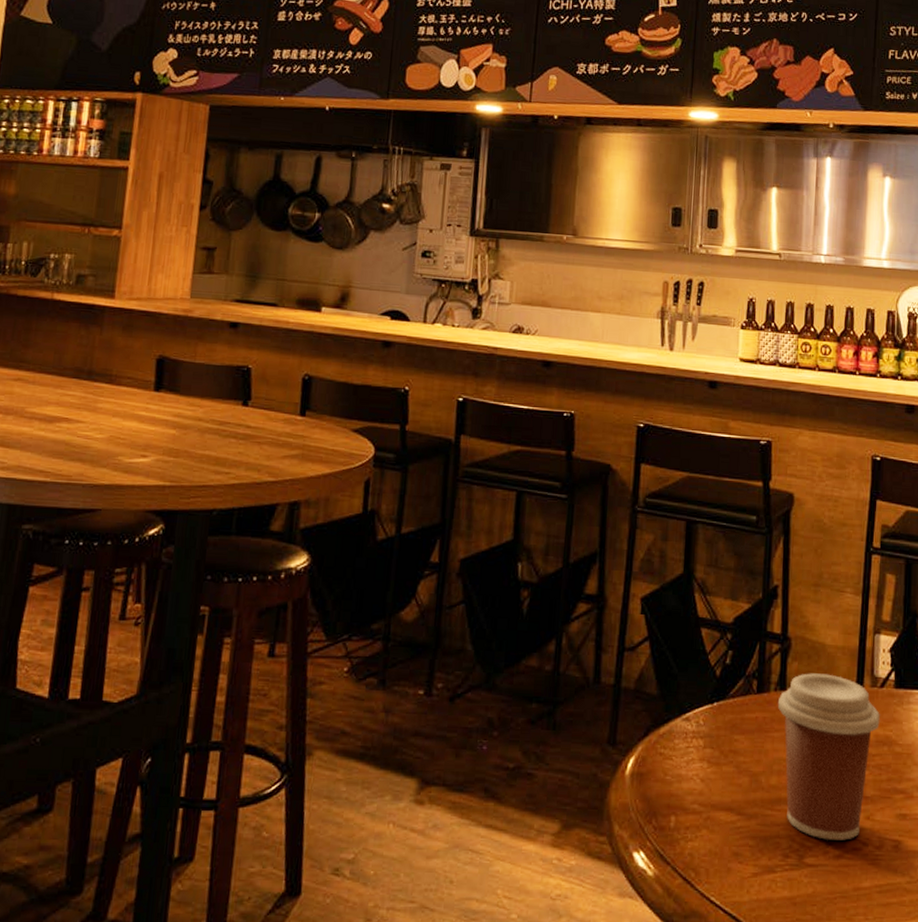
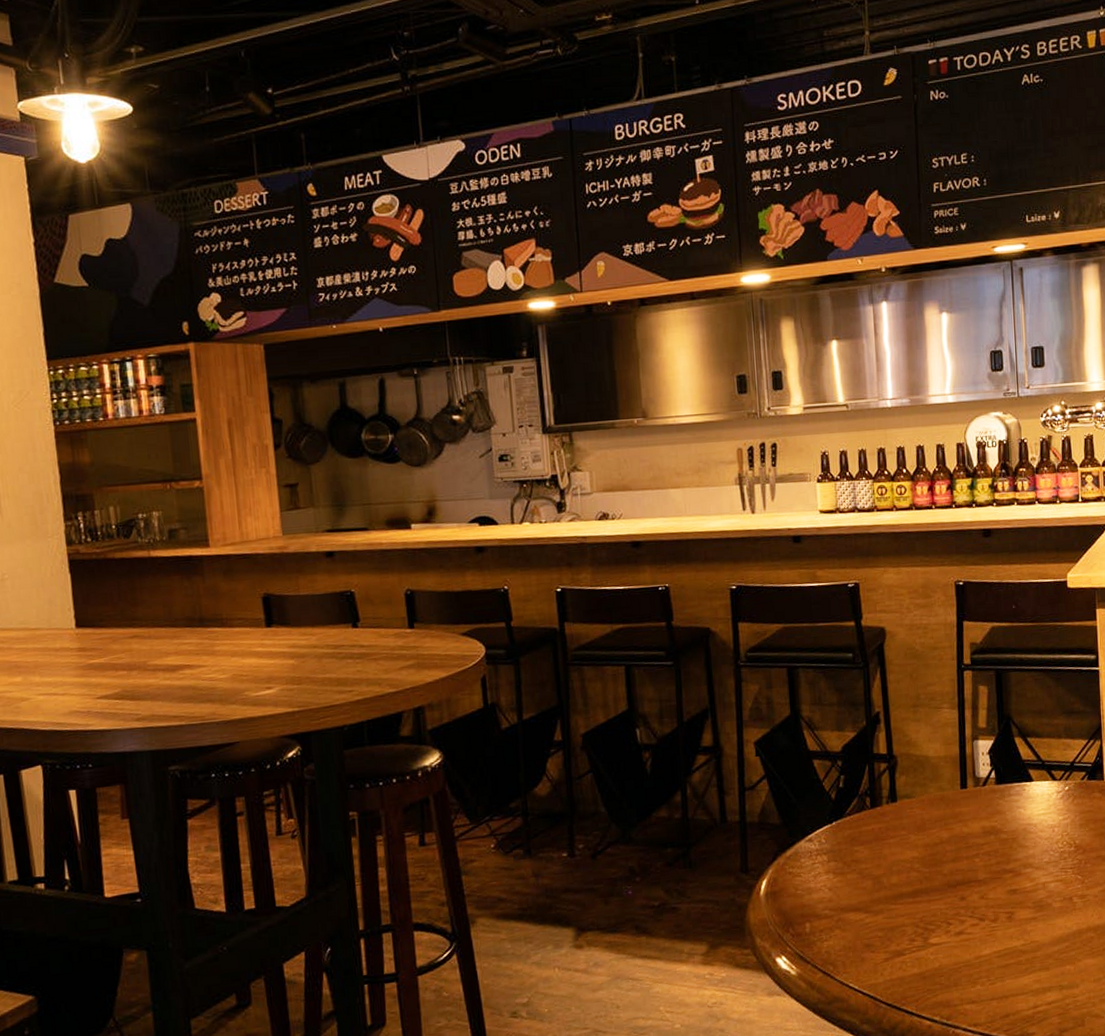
coffee cup: present [777,673,880,840] -> none [890,782,985,922]

